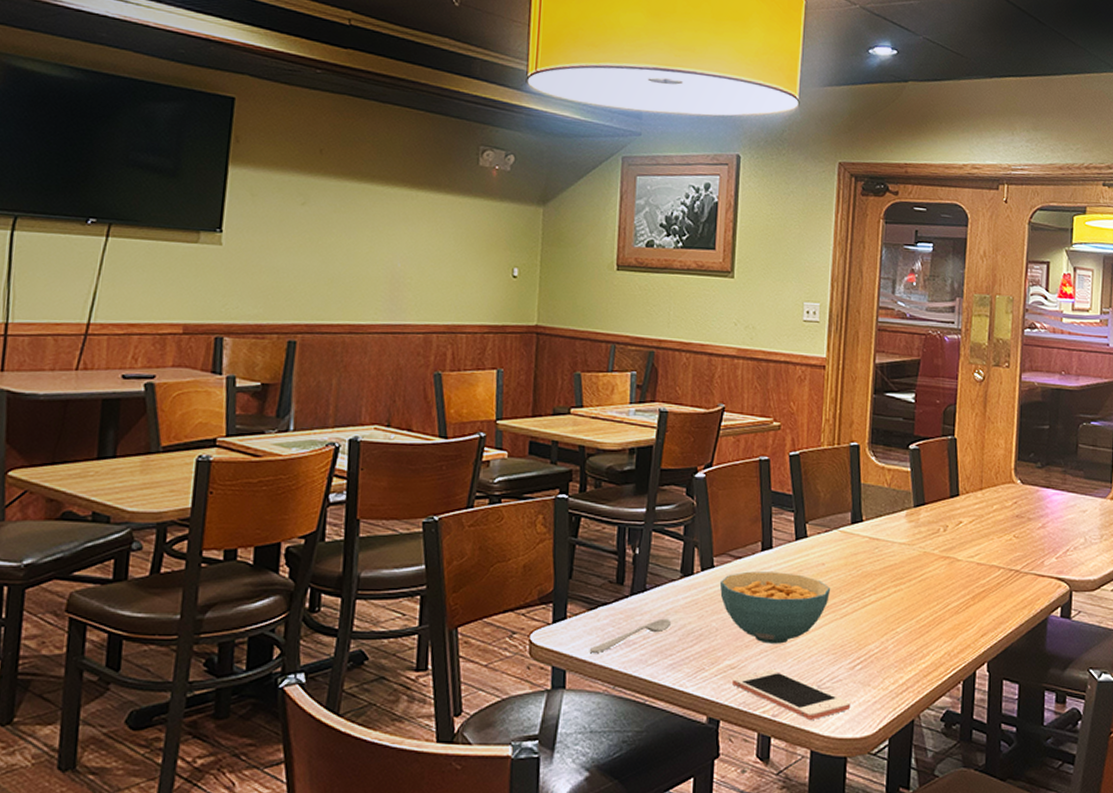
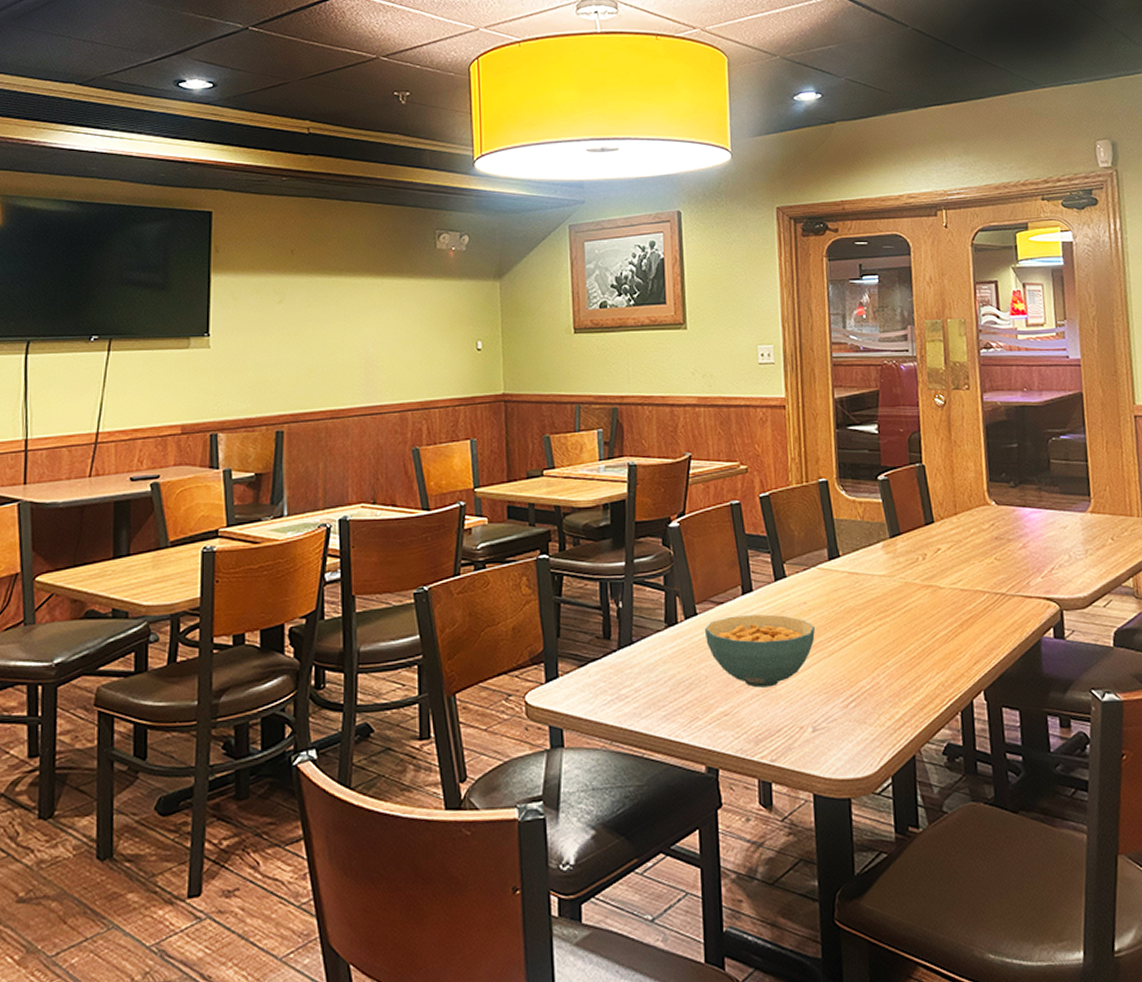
spoon: present [589,618,672,654] -> none [583,670,661,711]
cell phone: present [732,670,851,720] -> none [727,714,849,762]

